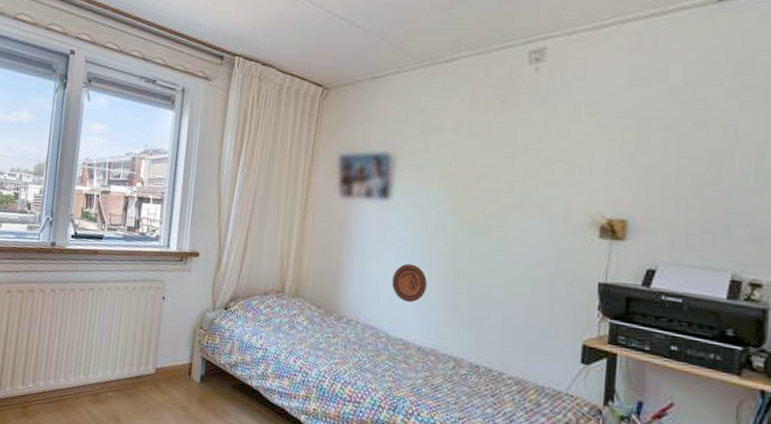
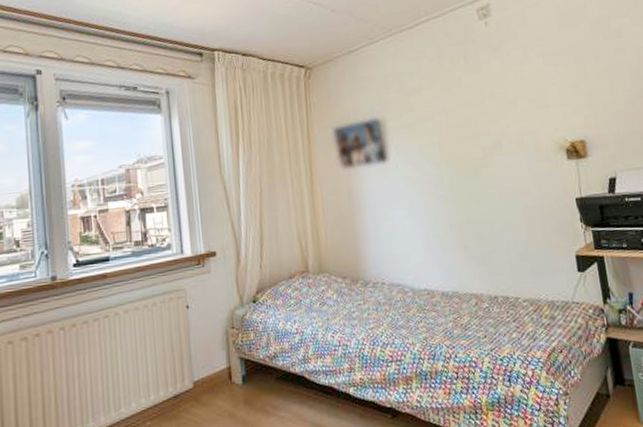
decorative plate: present [392,263,427,303] -> none [405,217,438,254]

